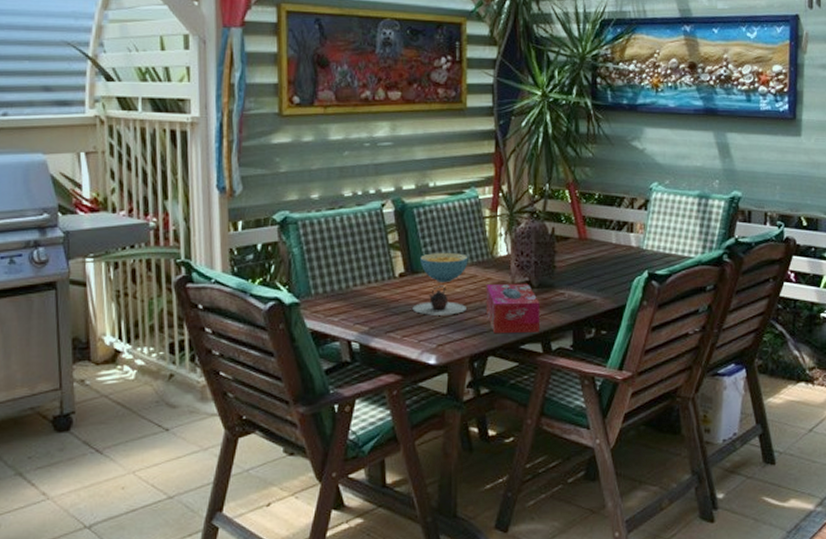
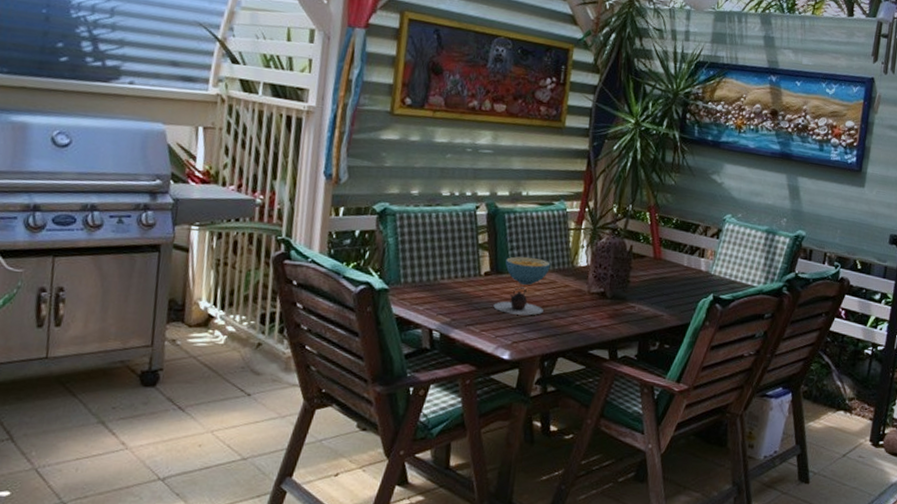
tissue box: present [485,283,540,334] -> none [560,291,611,340]

